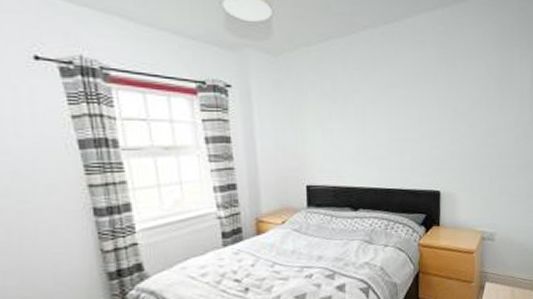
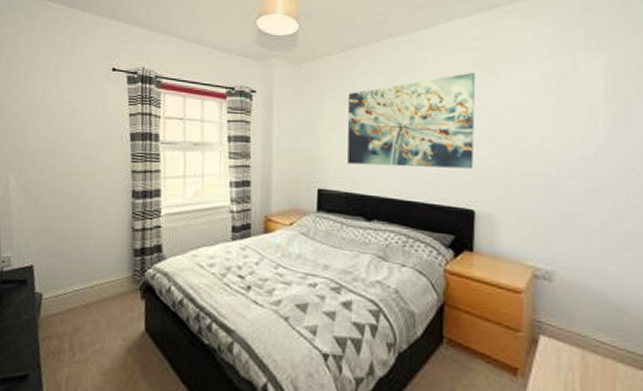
wall art: none [328,66,440,159] -> present [347,72,476,169]

